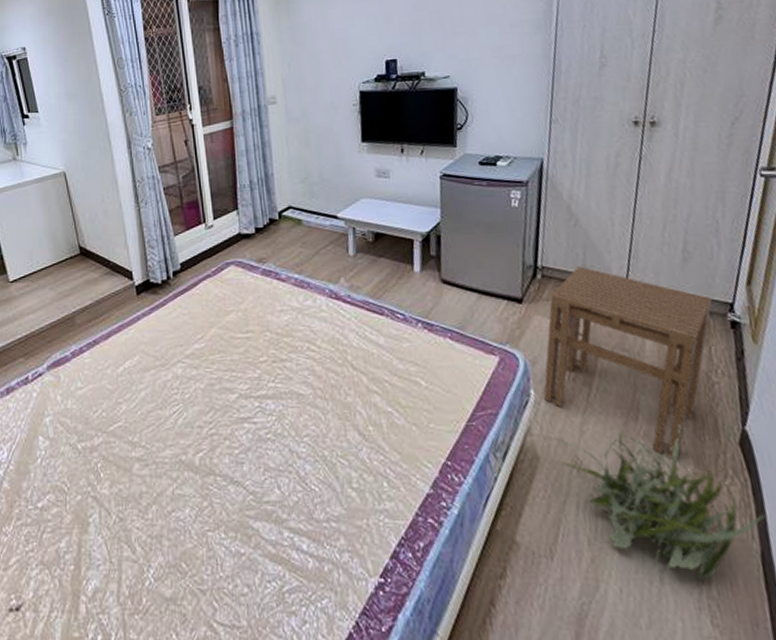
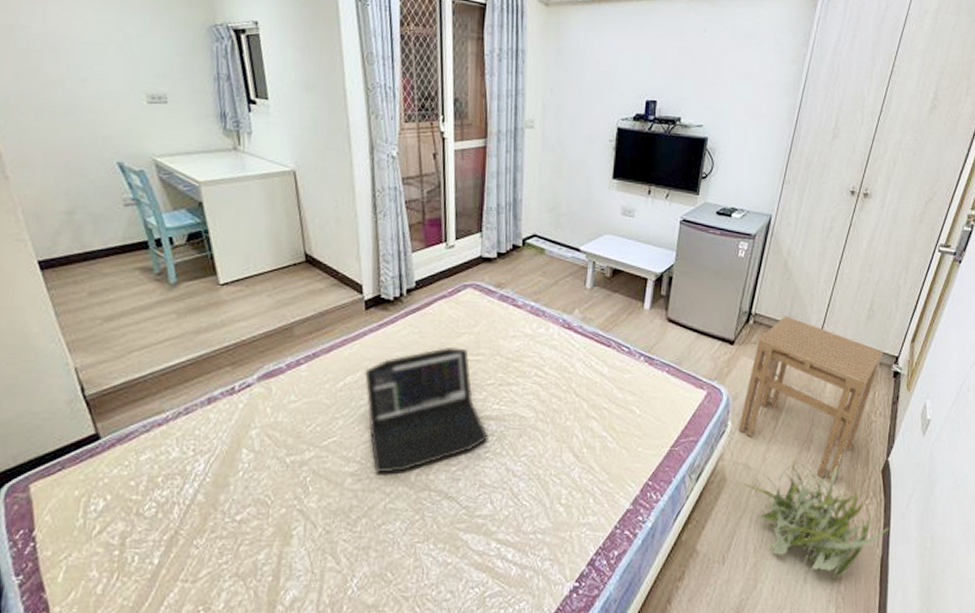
laptop: none [142,325,268,458] -> present [365,346,488,474]

